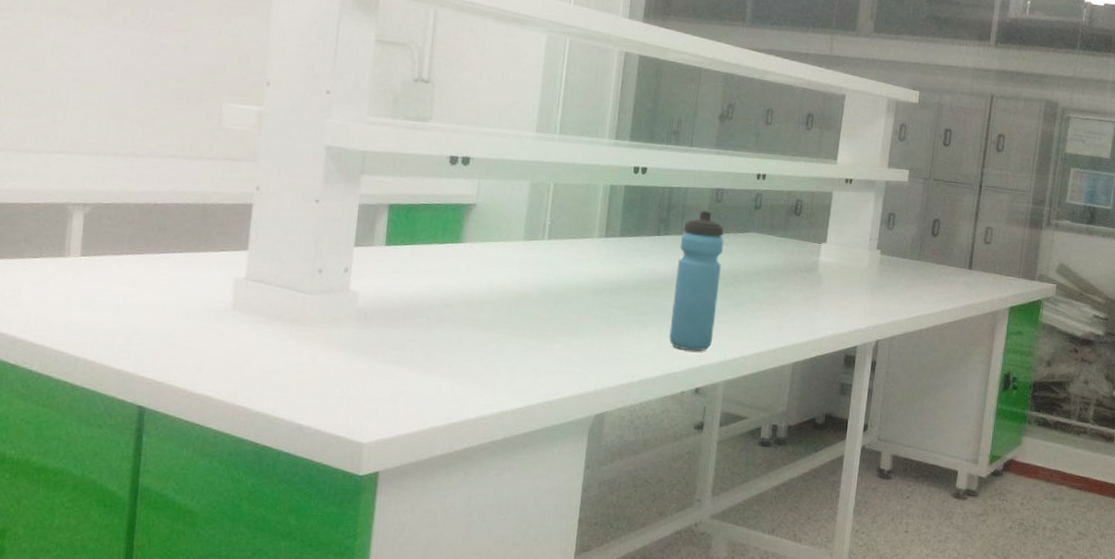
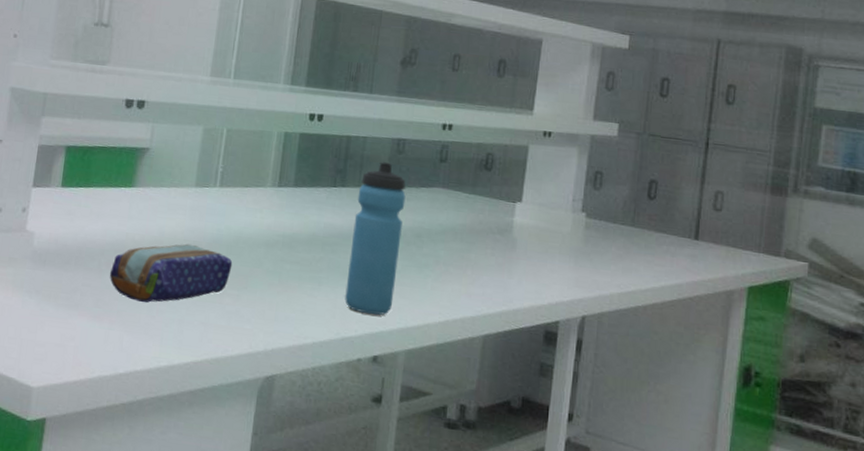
pencil case: none [439,295,562,354] -> present [109,243,233,303]

